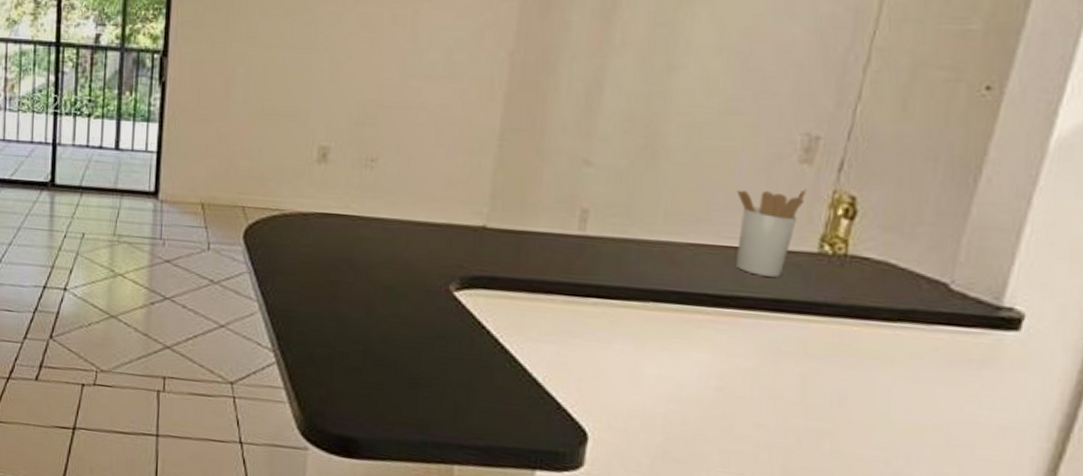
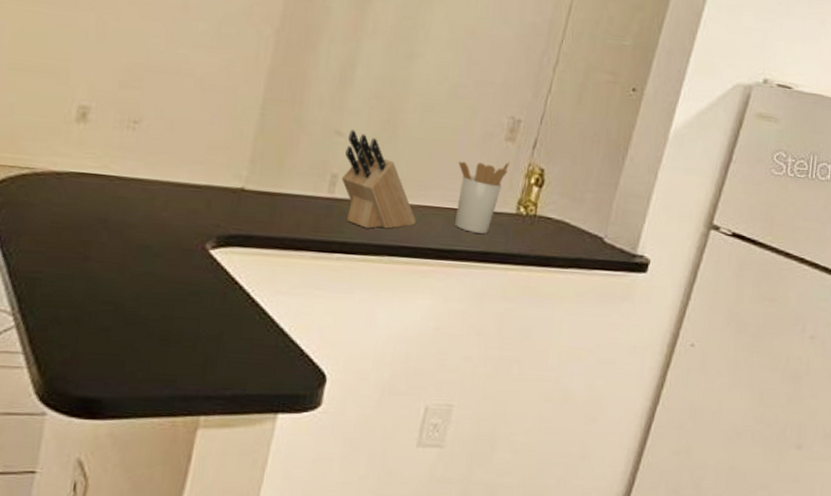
knife block: none [593,158,686,271] -> present [341,130,416,229]

